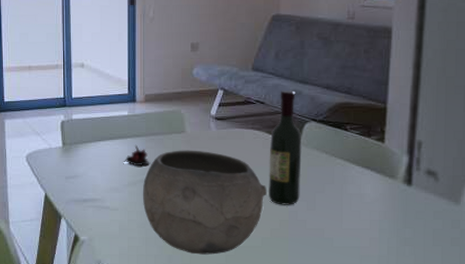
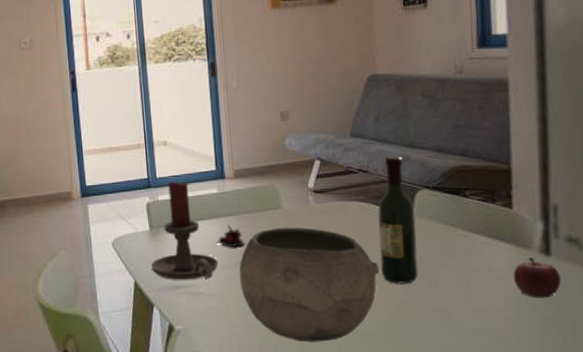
candle holder: none [62,101,124,194] -> present [151,180,219,280]
fruit: none [379,185,418,222] -> present [513,256,561,298]

